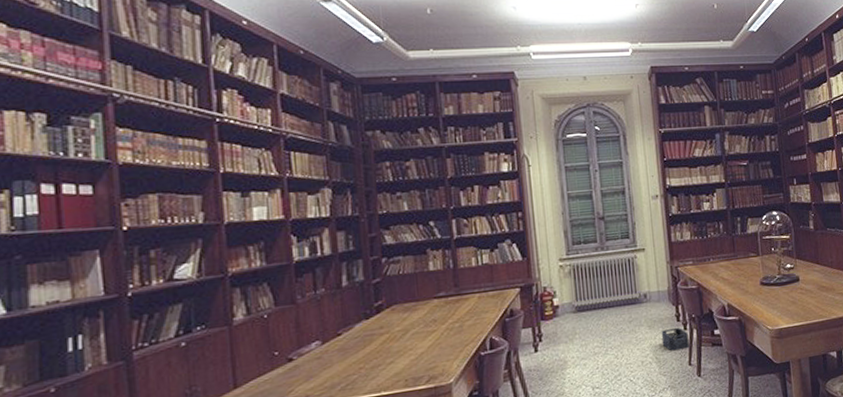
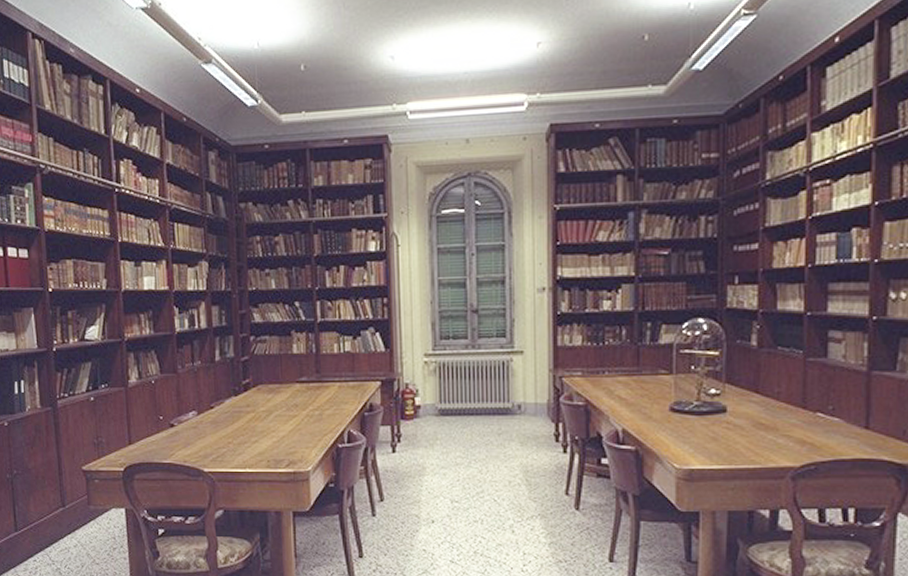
storage bin: present [661,327,689,351] -> none [535,448,568,475]

